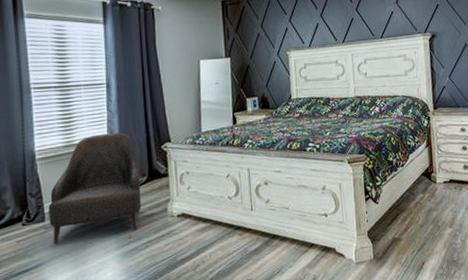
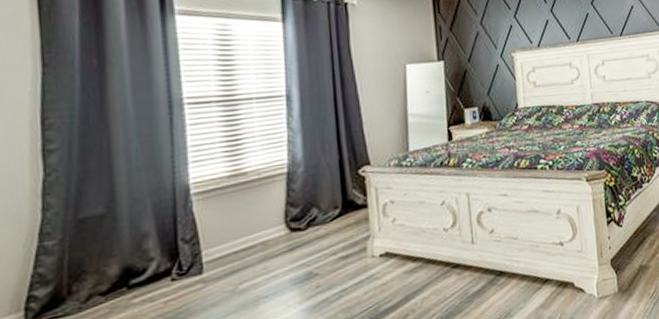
leather: present [48,132,142,245] -> none [208,156,333,303]

